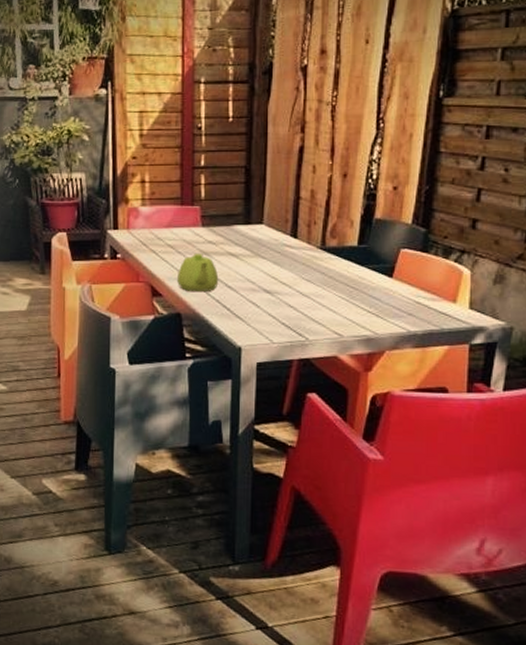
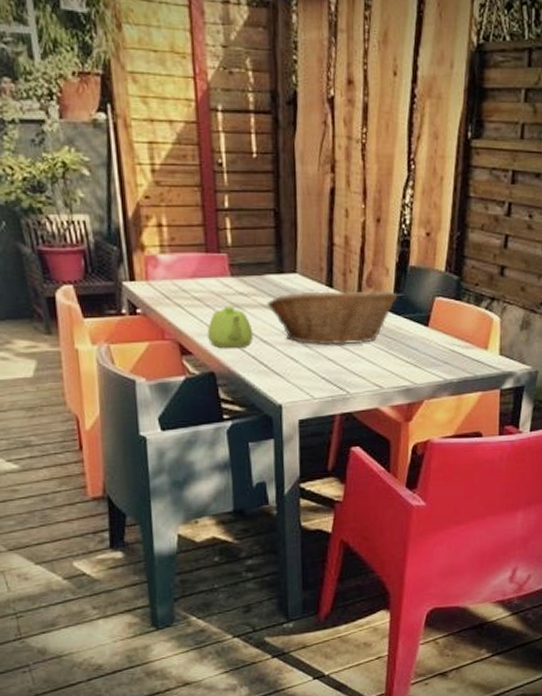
fruit basket: none [233,238,362,293] -> present [266,288,398,346]

